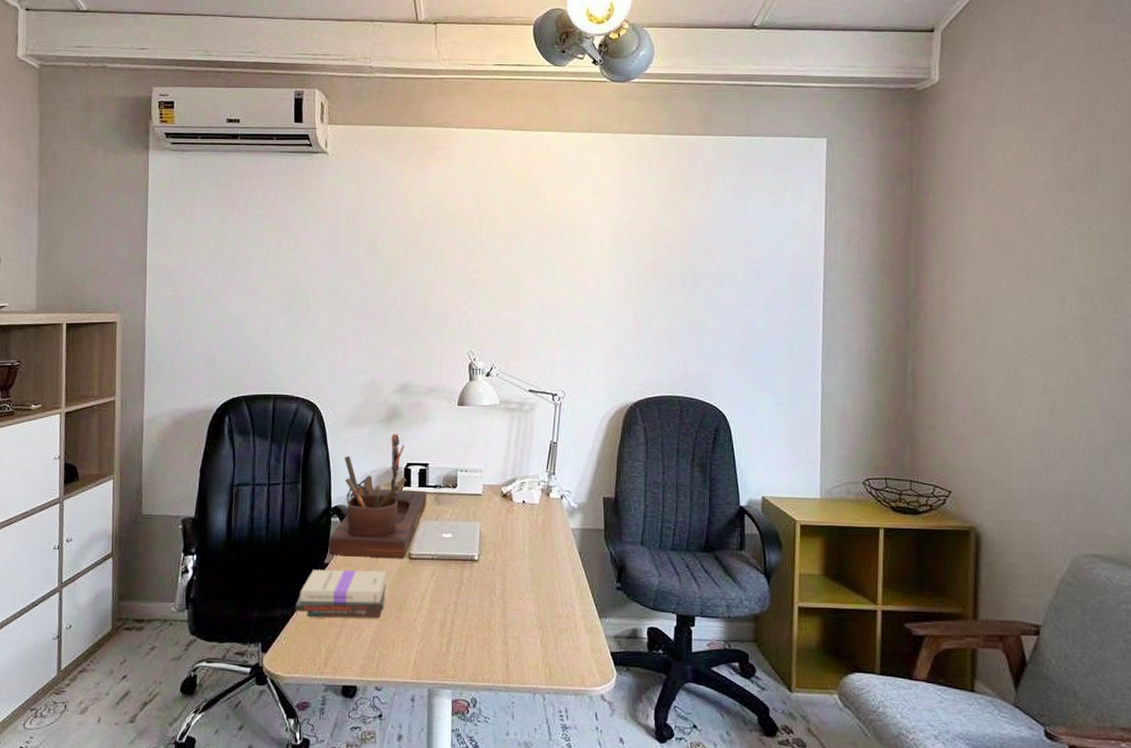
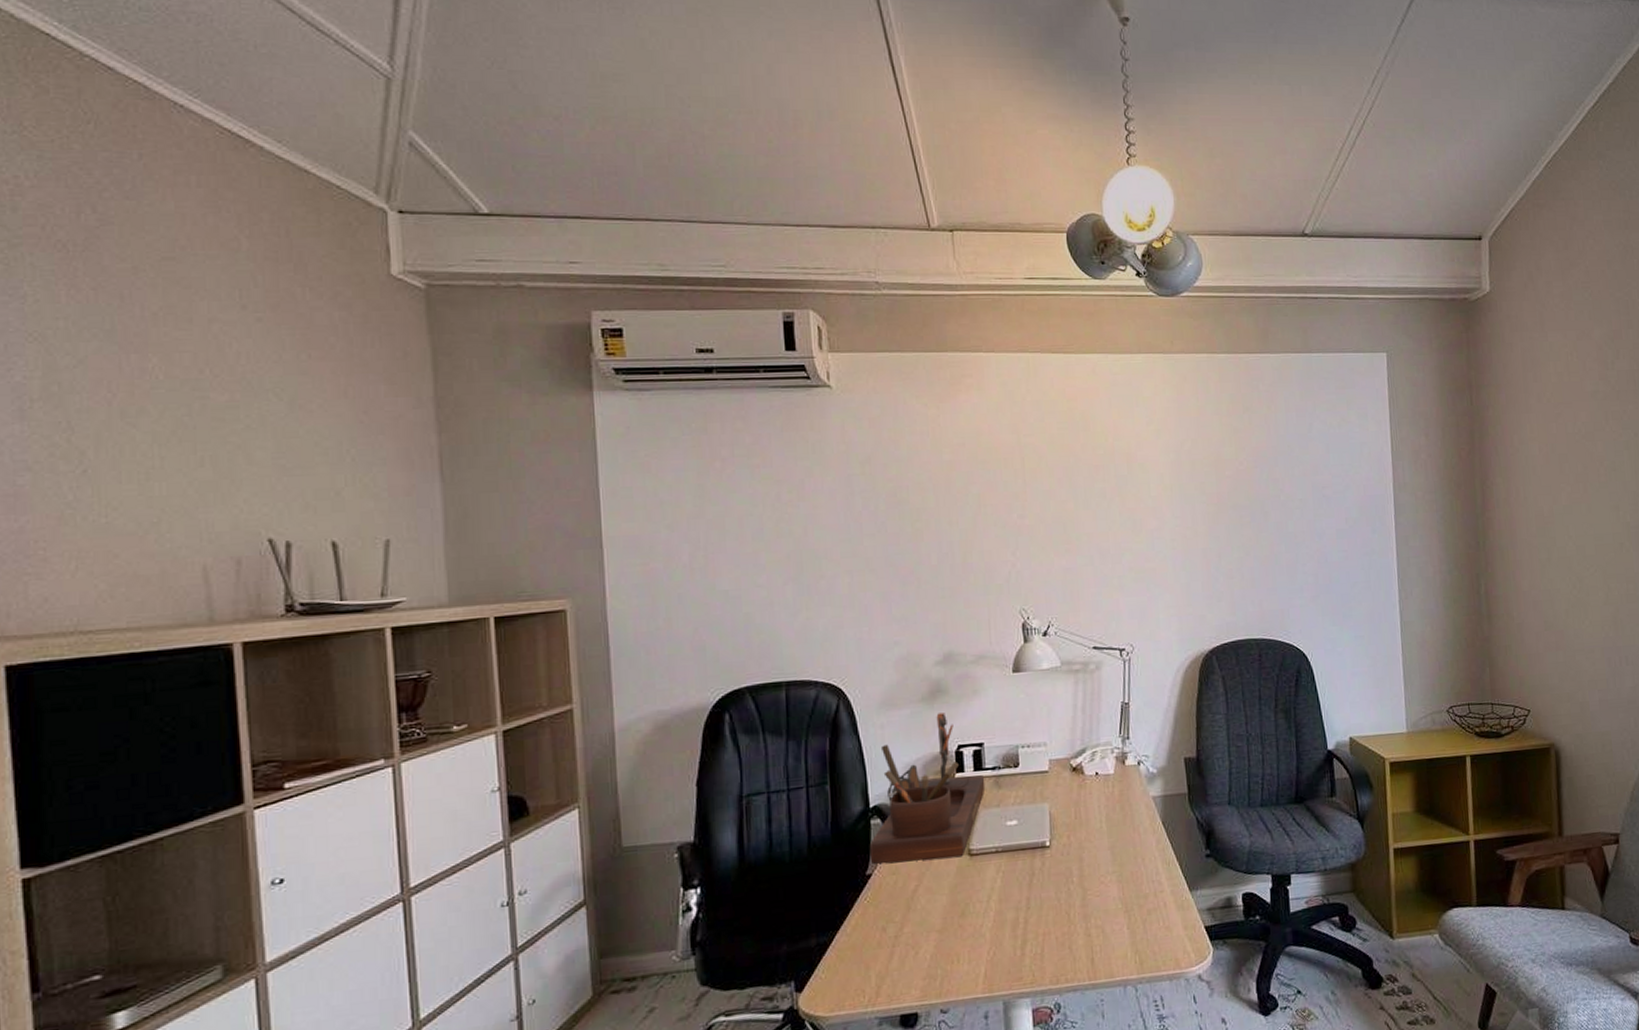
books: present [295,570,387,618] -> none [833,874,945,941]

